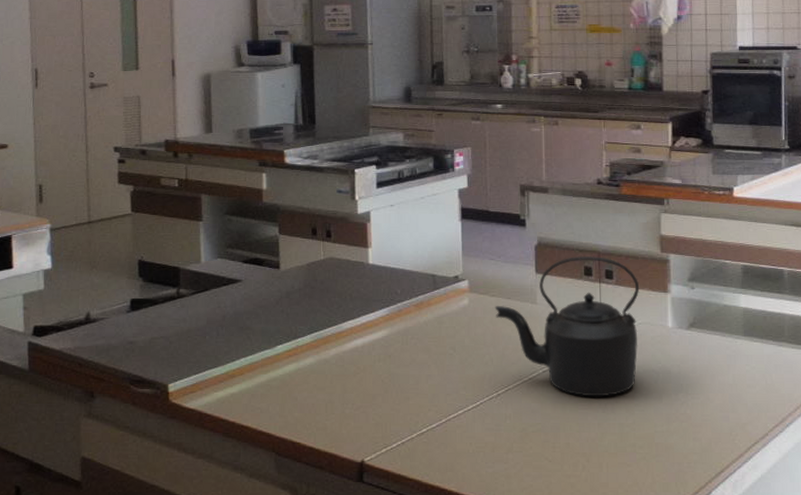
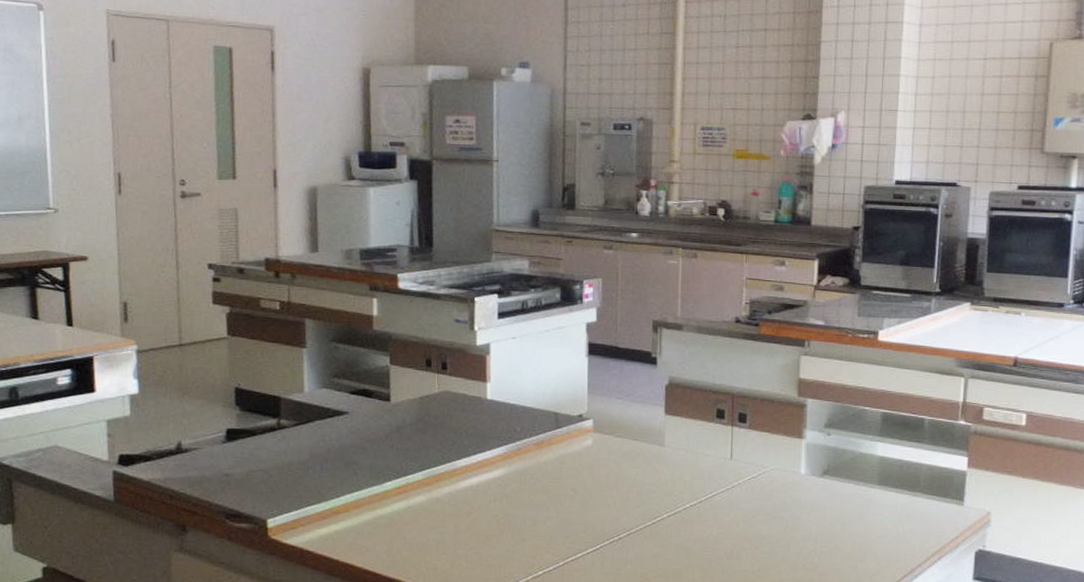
kettle: present [495,255,640,397] -> none [620,397,774,543]

